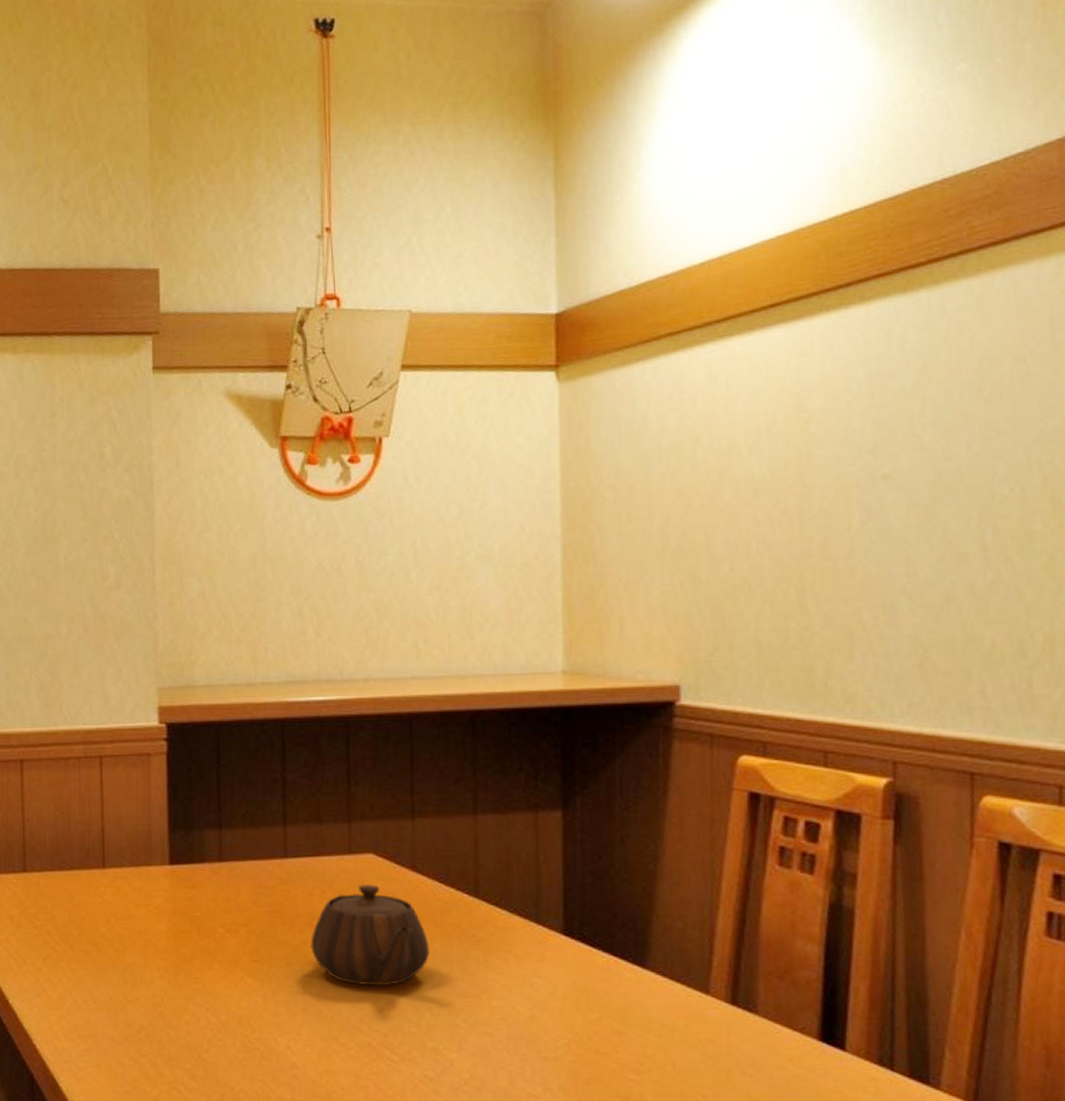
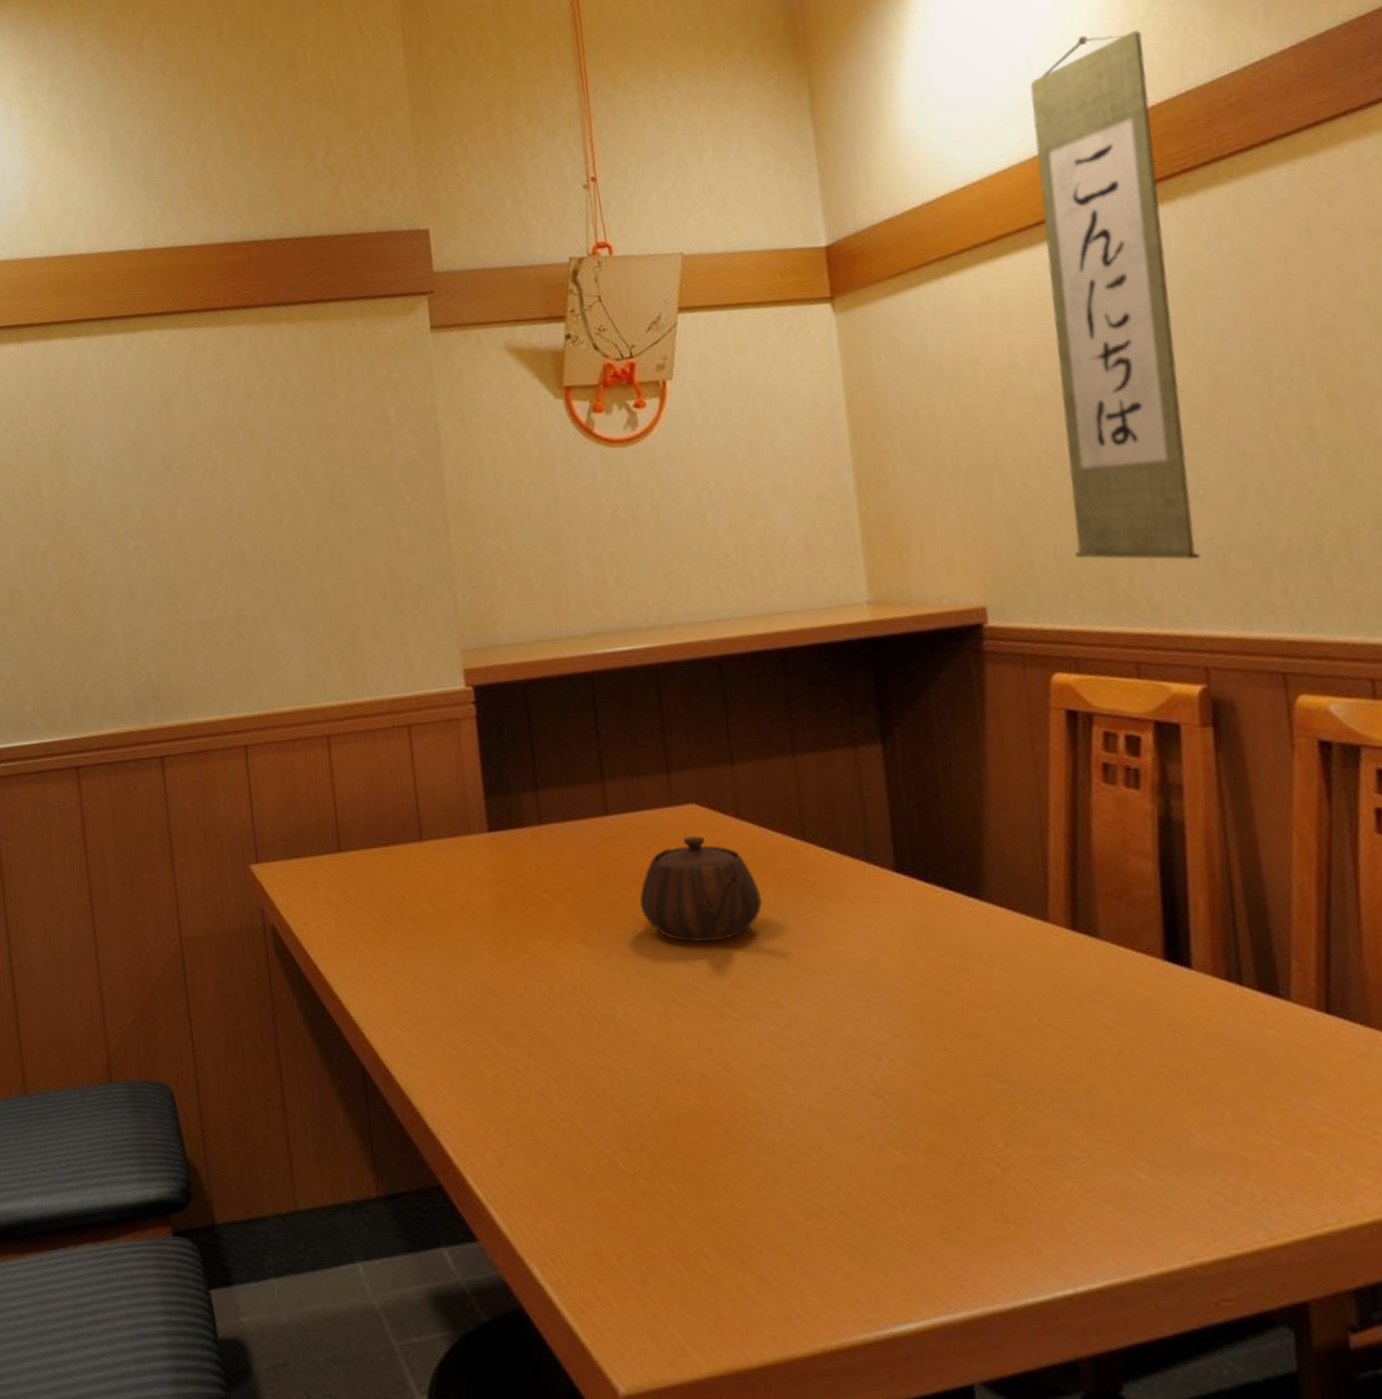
wall scroll: none [774,112,904,655] -> present [1030,30,1201,560]

